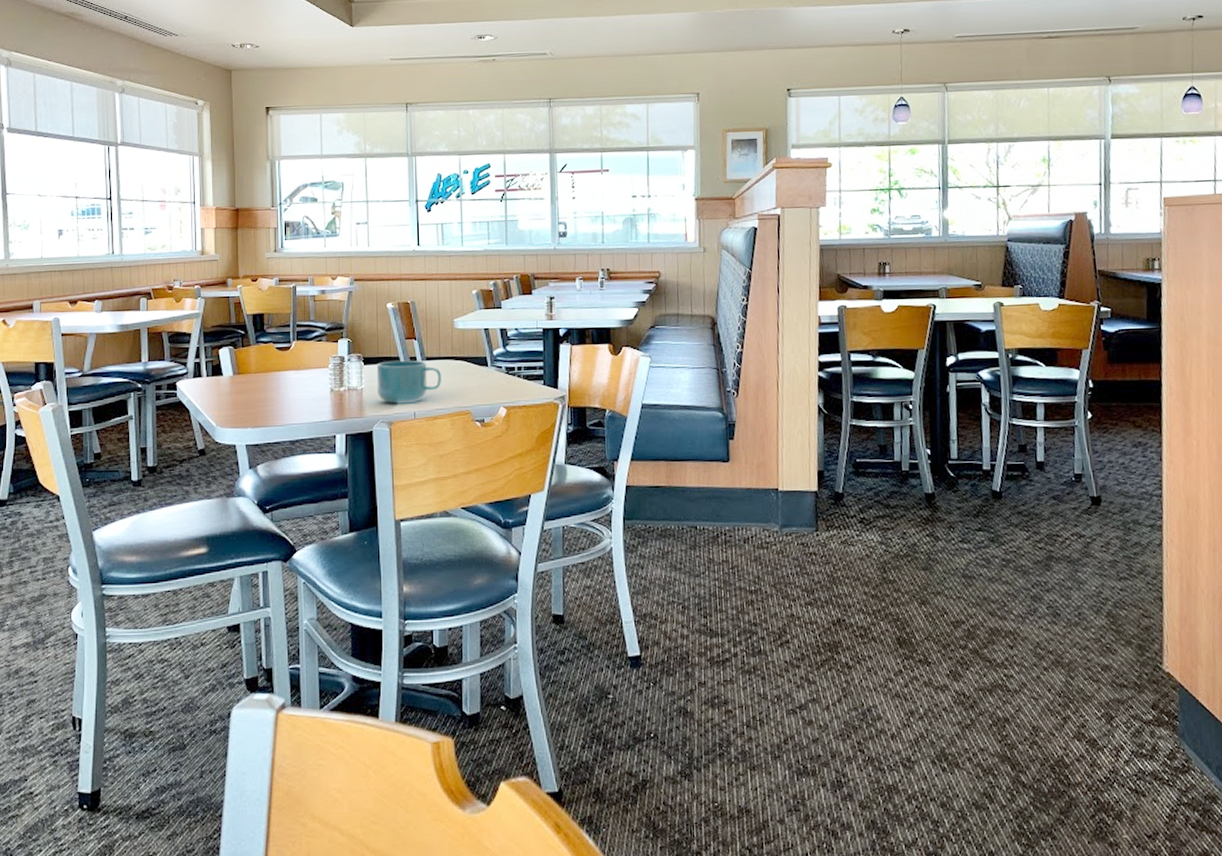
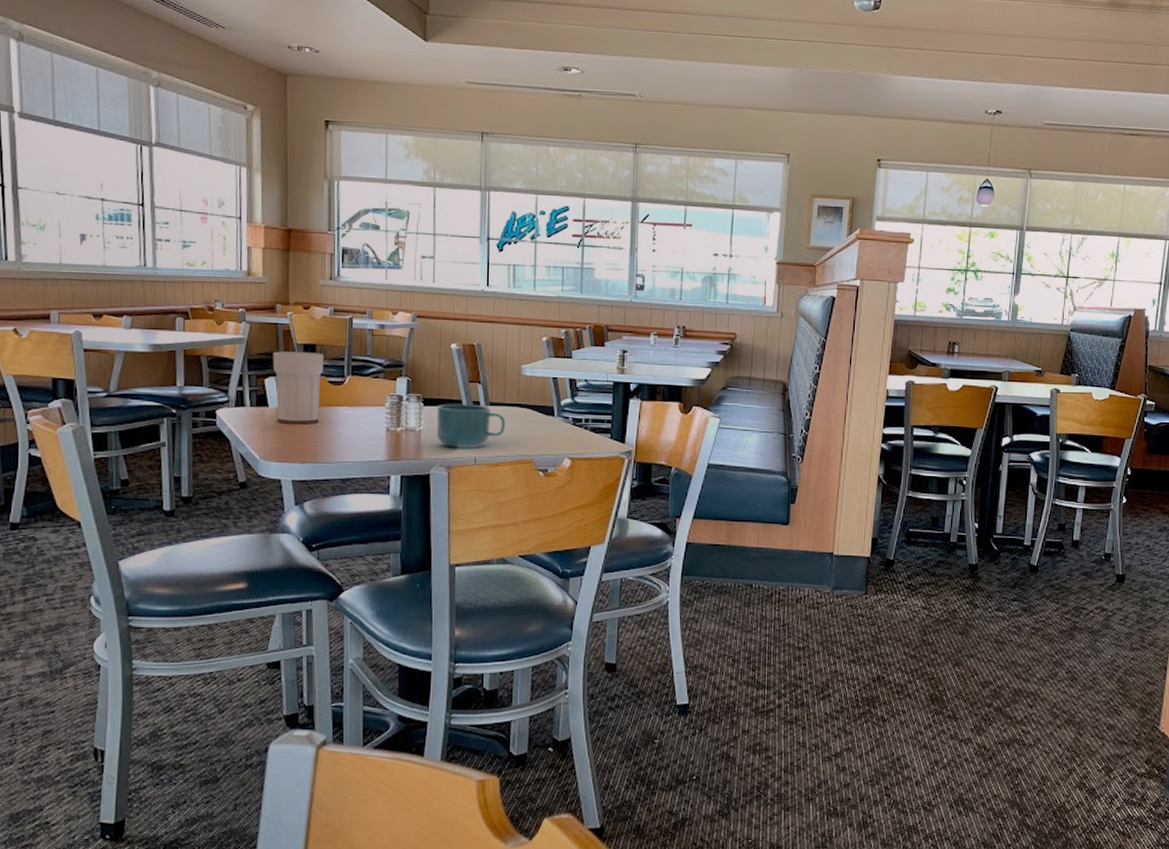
cup: none [226,321,272,391] -> present [272,351,324,425]

